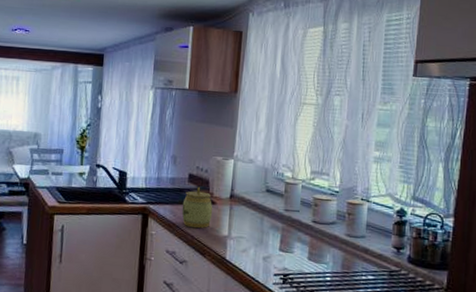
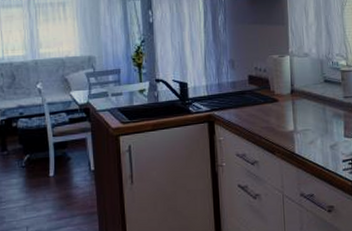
jar: present [182,186,213,229] -> none [246,86,277,128]

